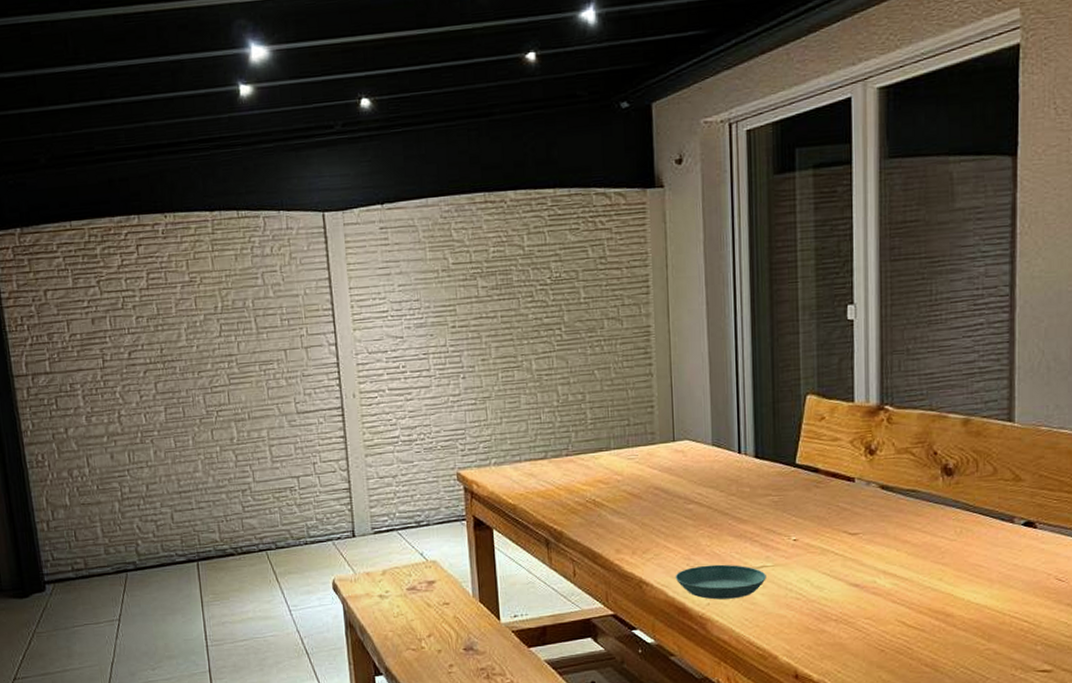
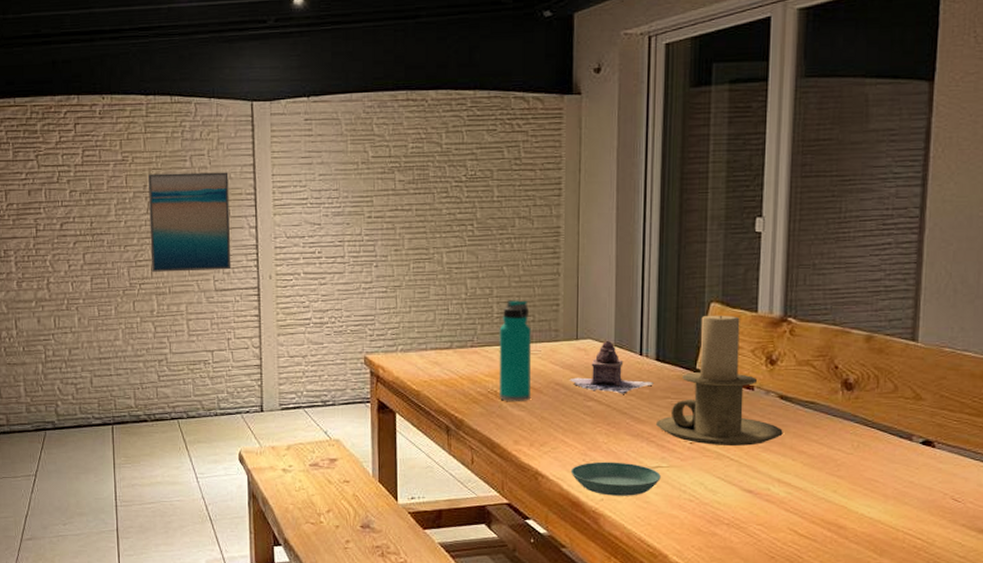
wall art: none [219,288,313,398] -> present [148,172,231,272]
water bottle: none [594,404,631,509] -> present [498,300,532,401]
teapot: none [668,441,754,495] -> present [569,341,653,394]
candle holder: none [758,407,886,541] -> present [655,315,783,446]

